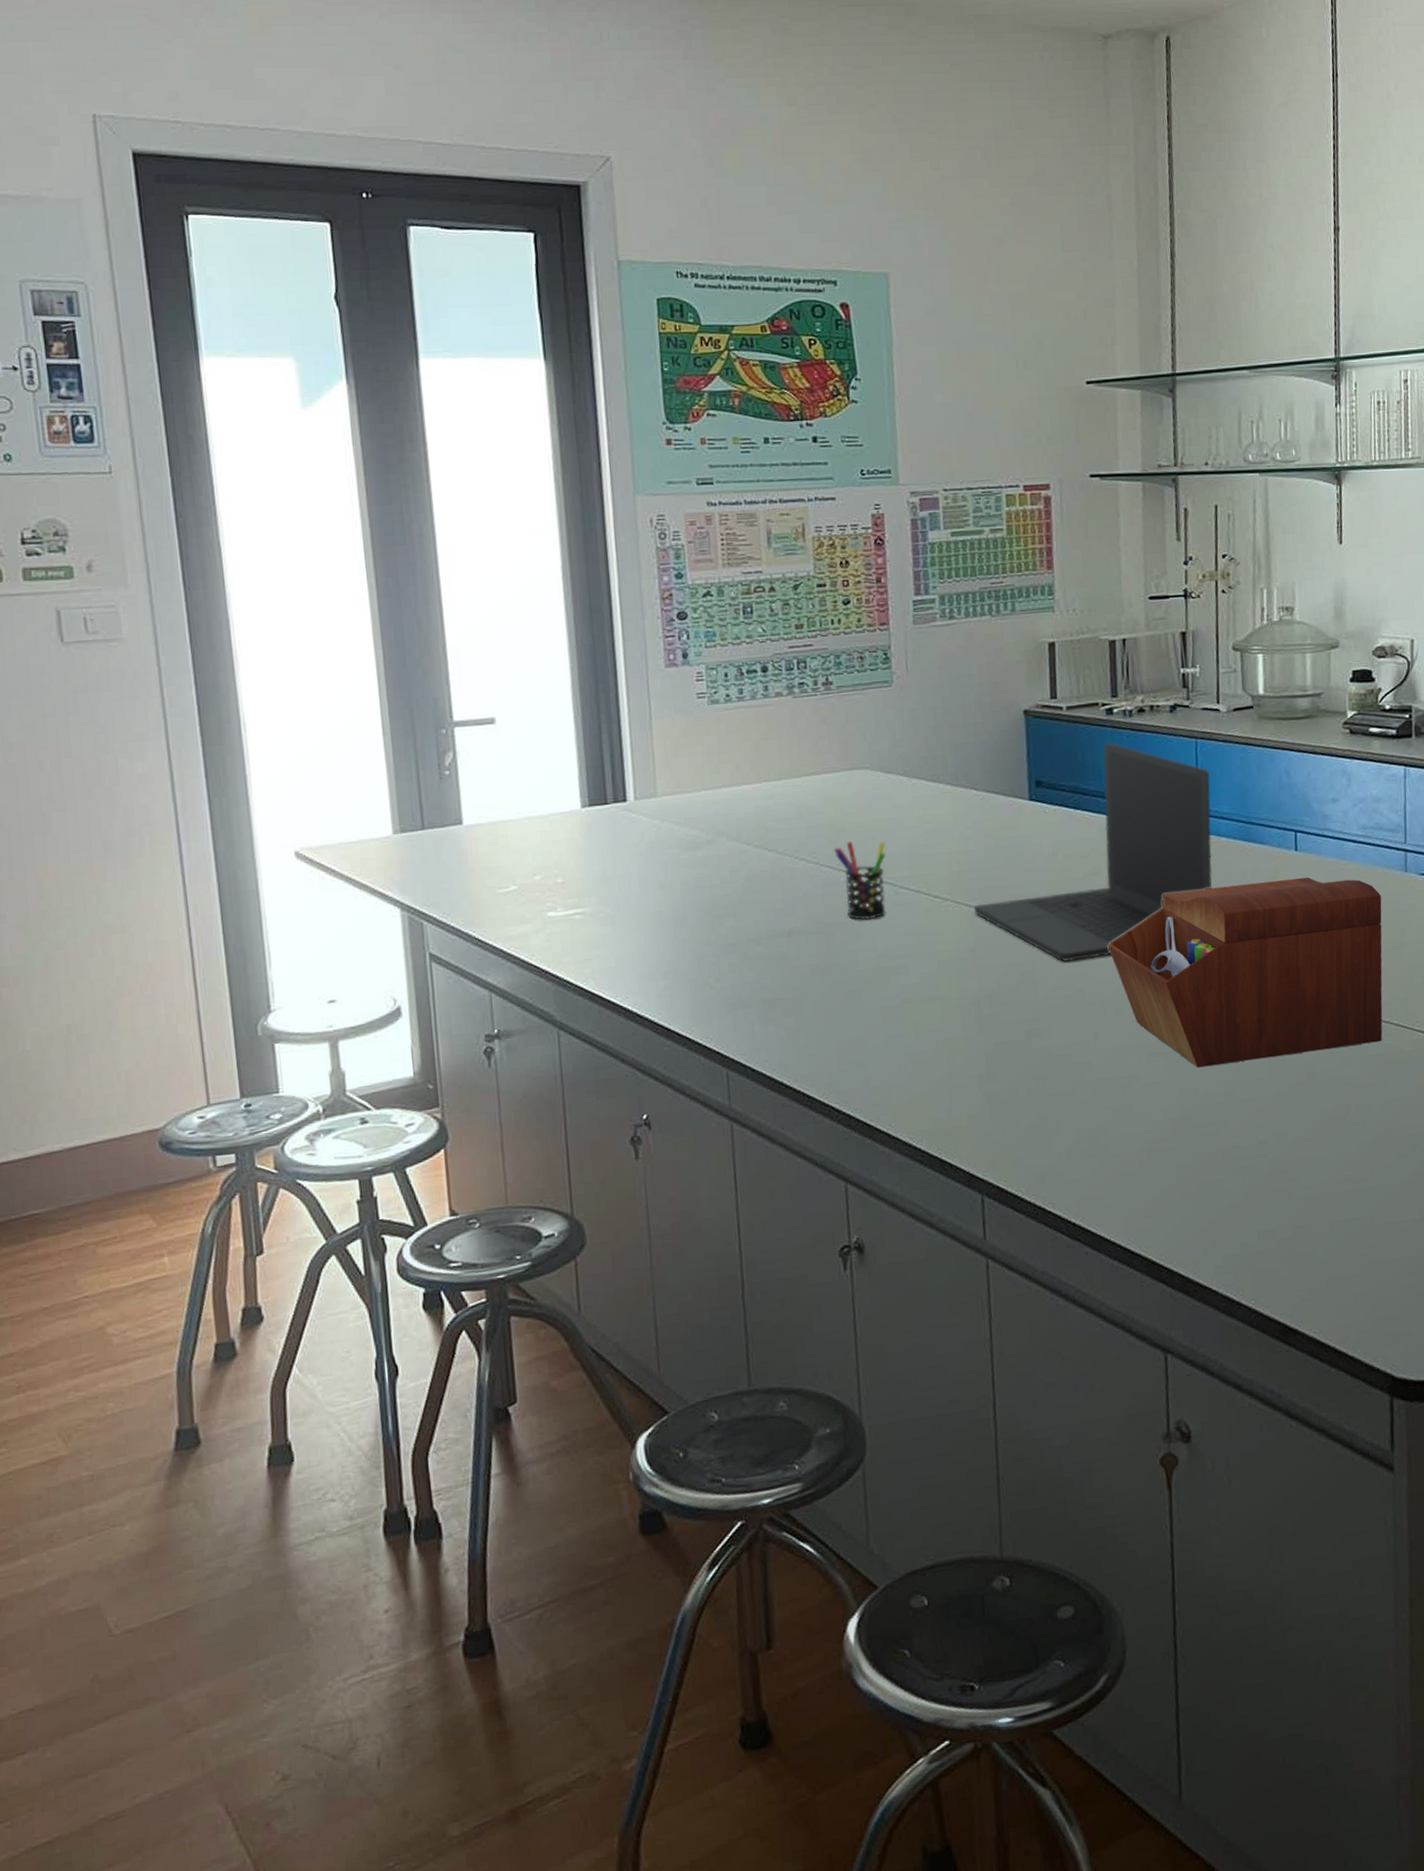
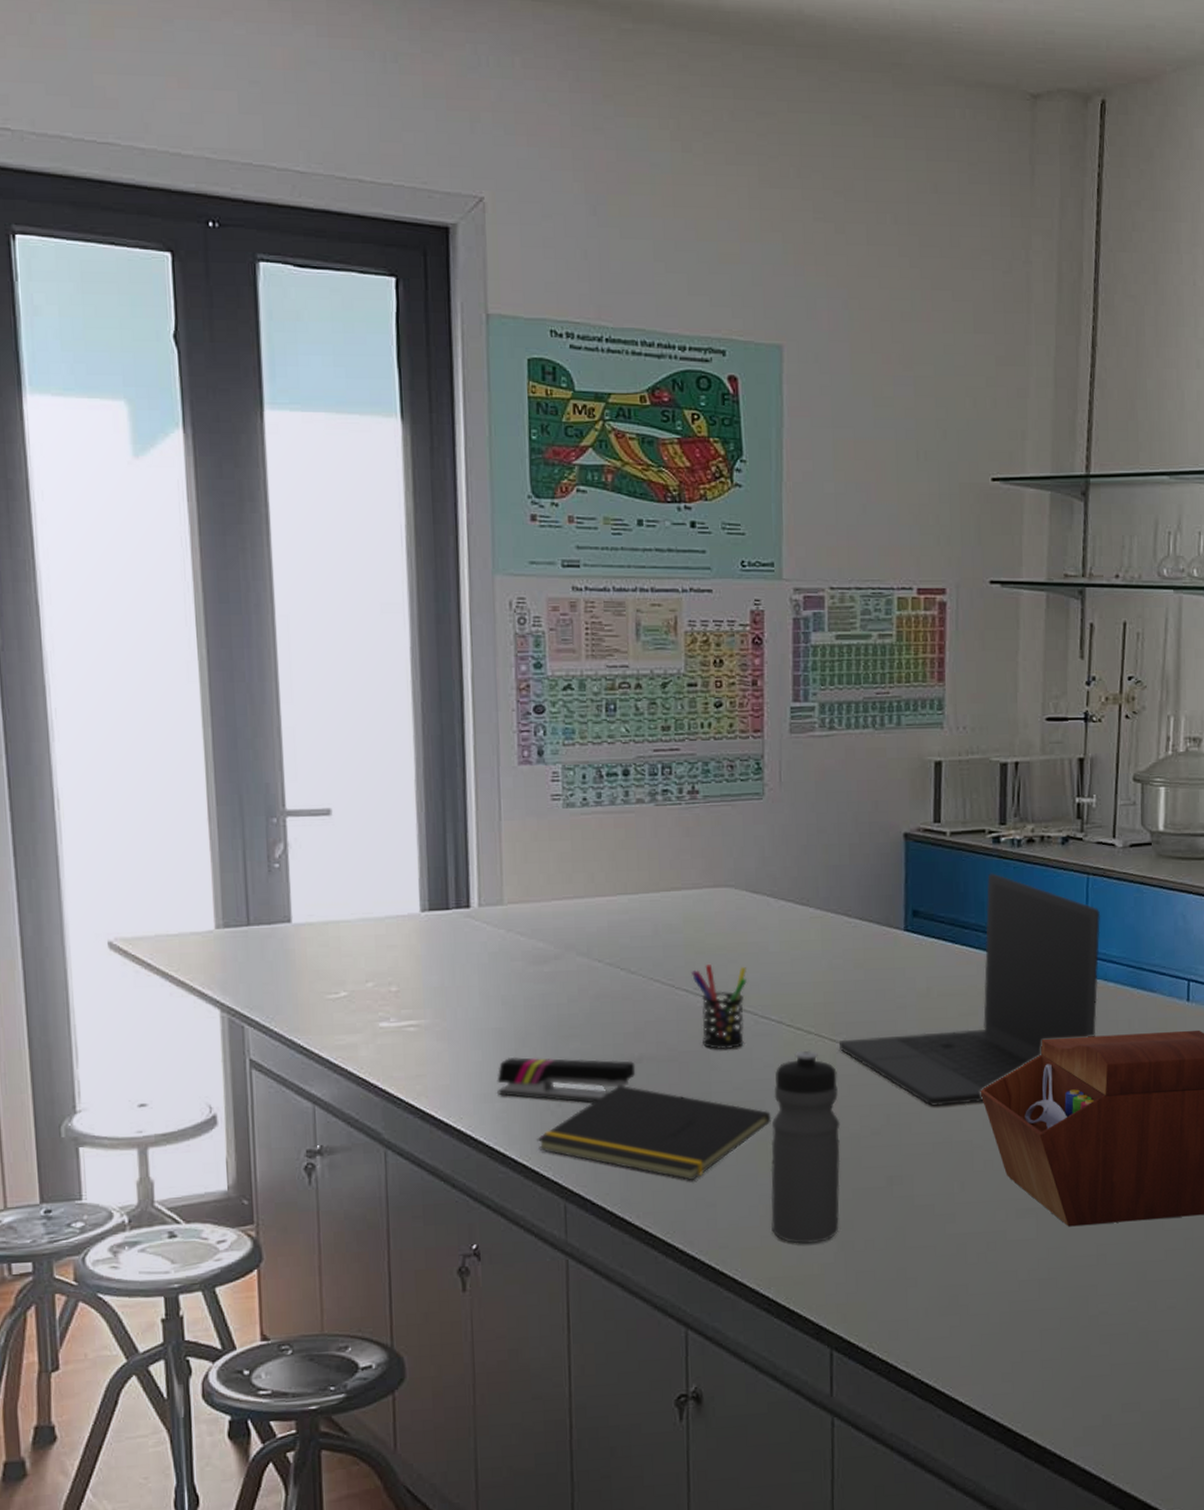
stapler: none [658,934,787,977] -> present [497,1056,636,1103]
notepad: none [698,958,916,1044] -> present [537,1086,772,1180]
water bottle: none [915,916,984,1098] -> present [770,1050,841,1244]

